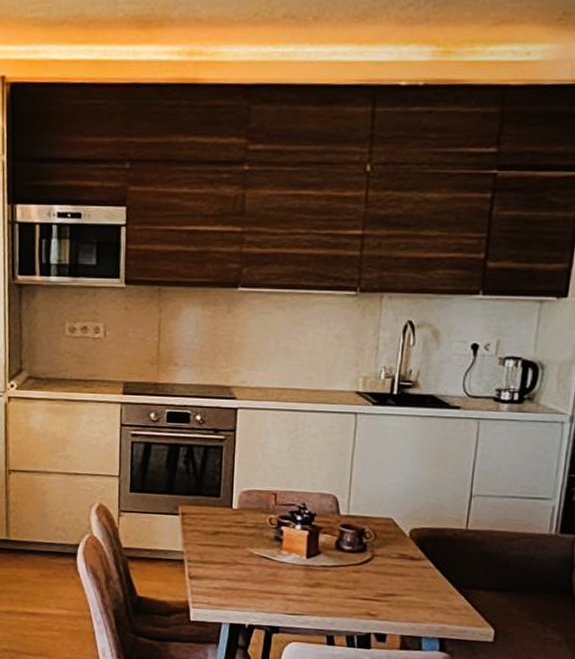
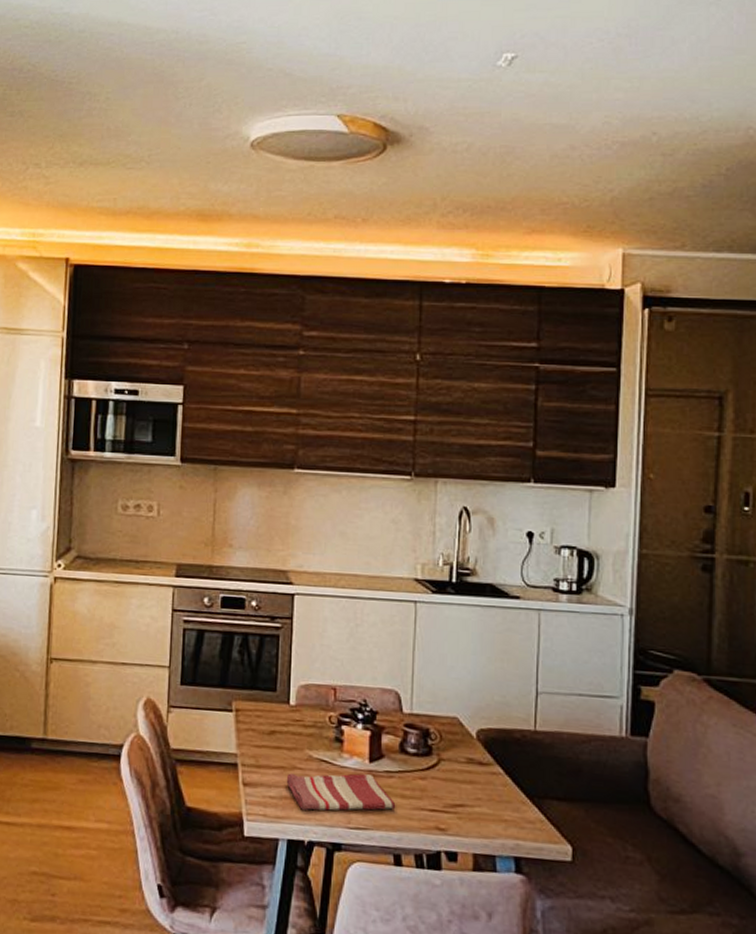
dish towel: none [228,568,331,600] -> present [286,773,396,811]

